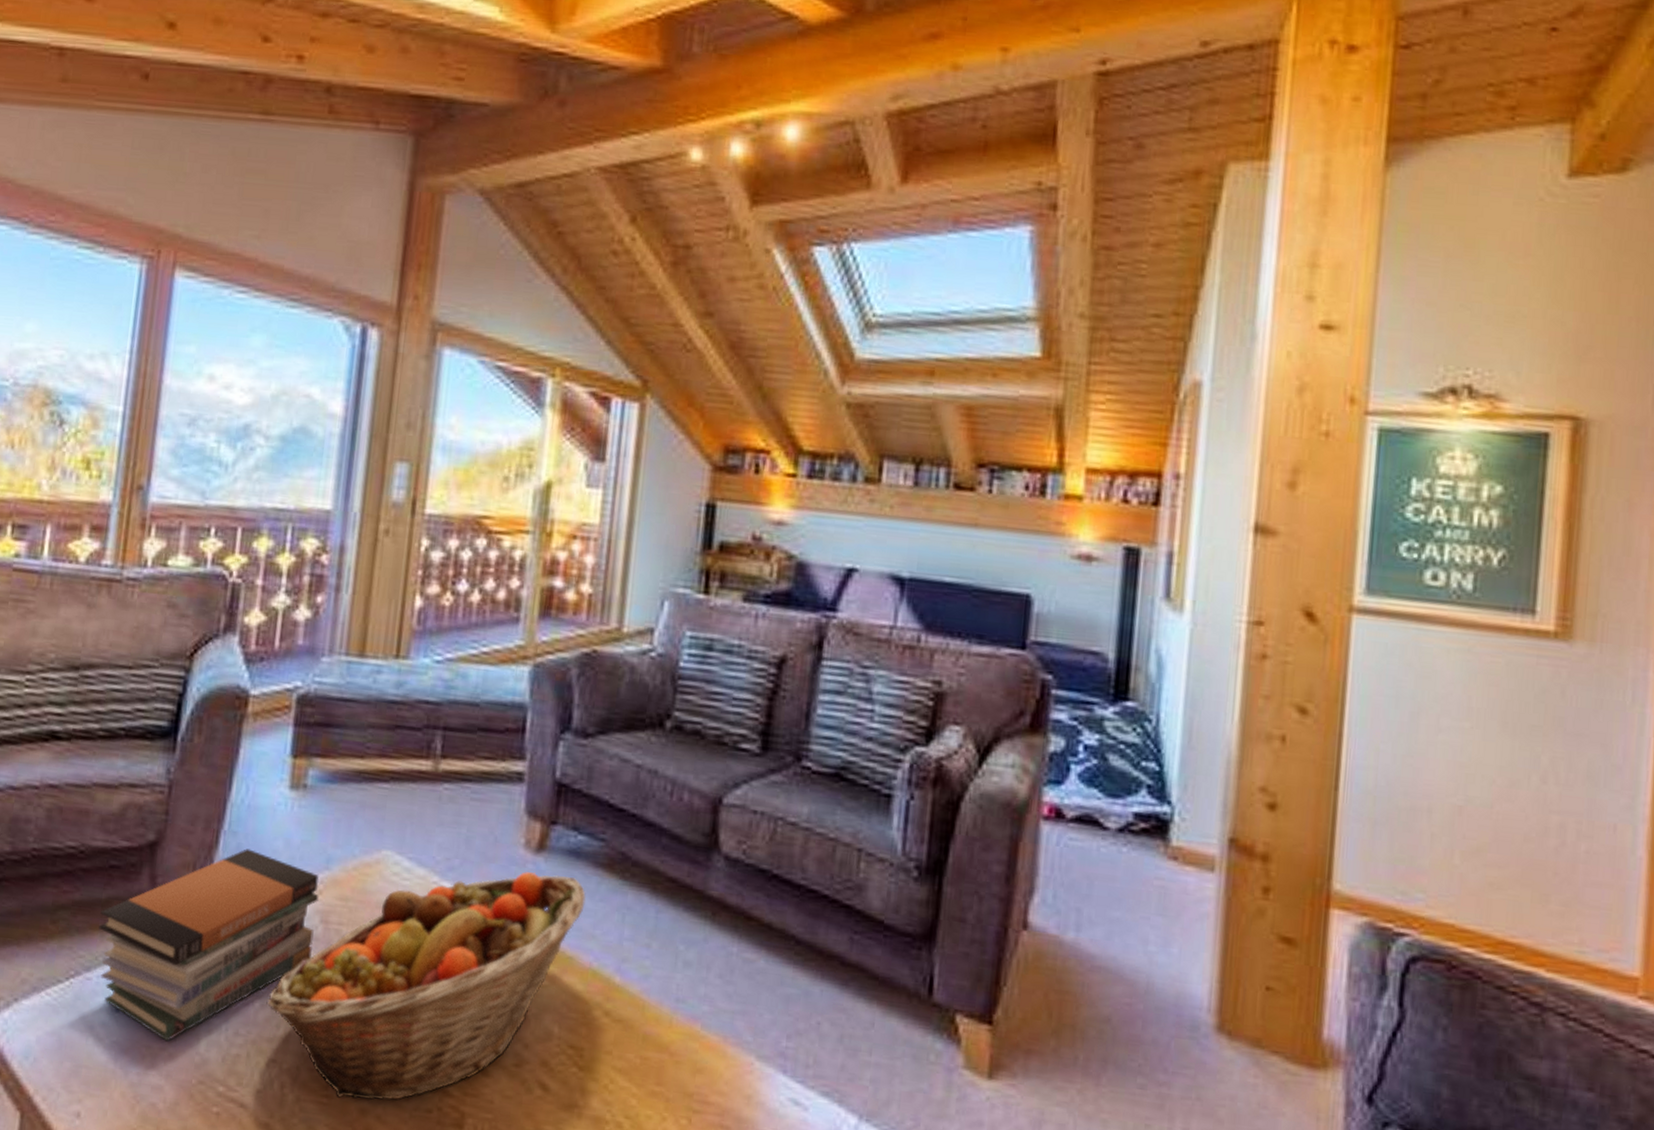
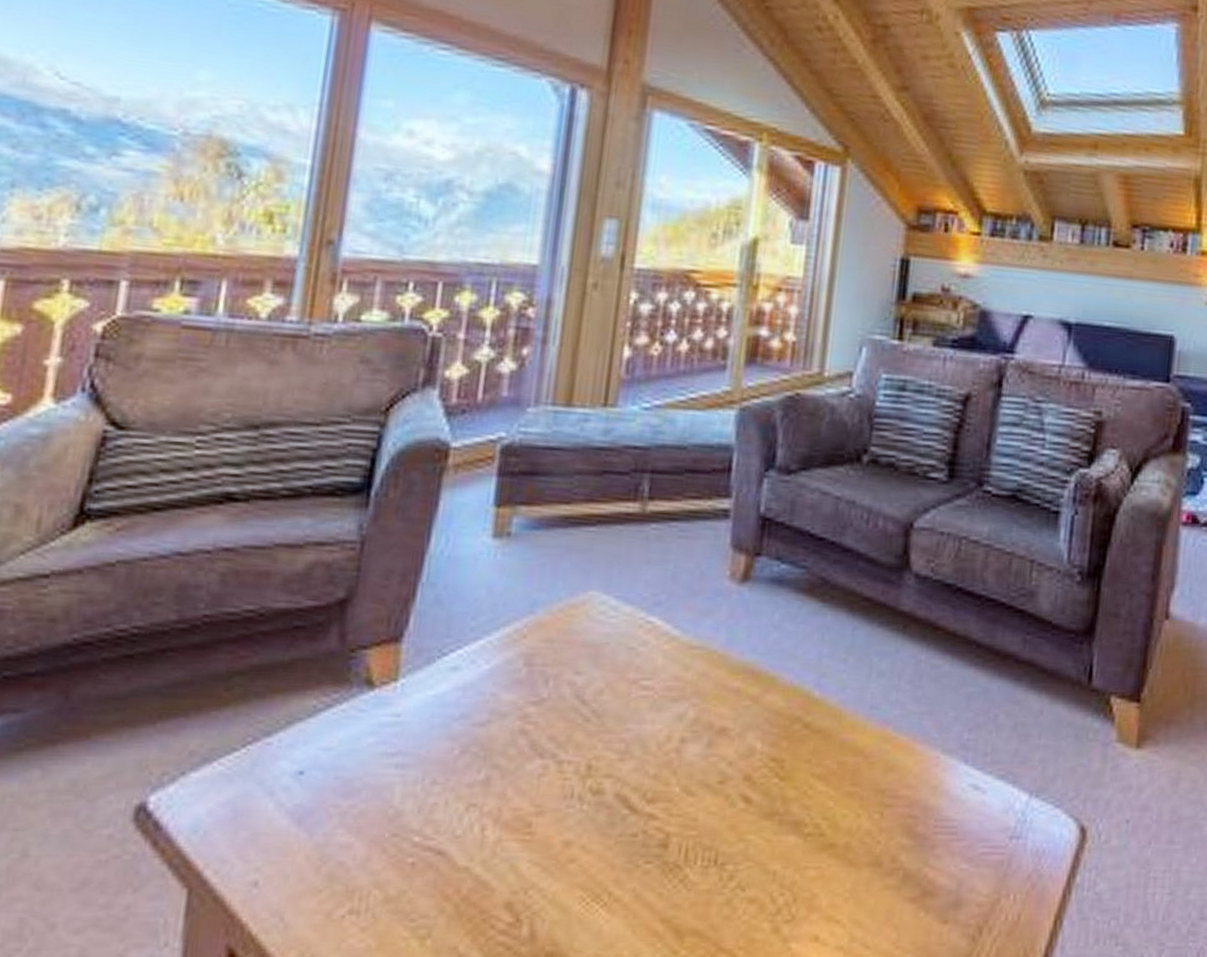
book stack: present [99,848,320,1042] -> none [280,599,524,798]
fruit basket: present [266,872,586,1100] -> none [466,602,788,833]

